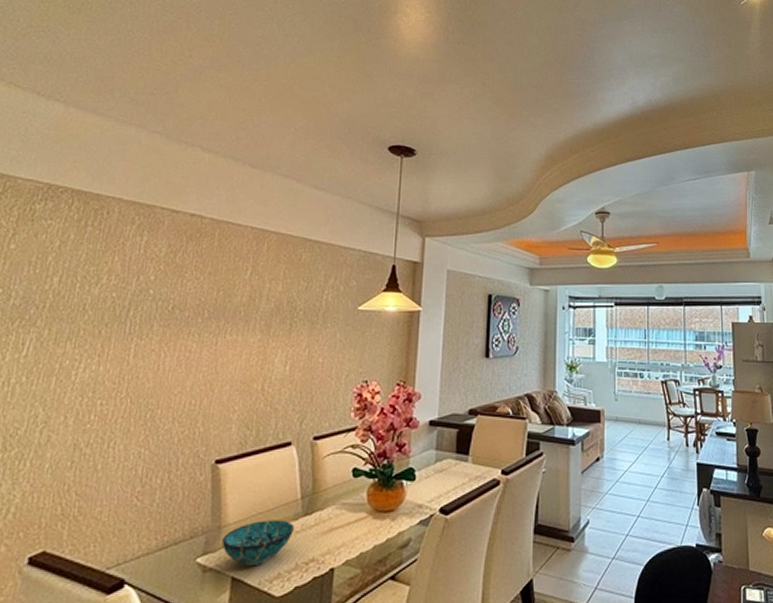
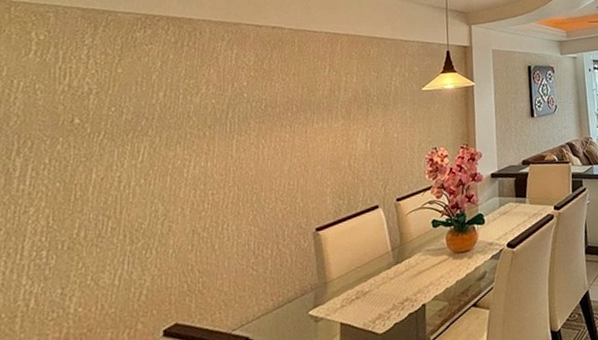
decorative bowl: present [221,519,295,565] -> none [328,270,389,312]

